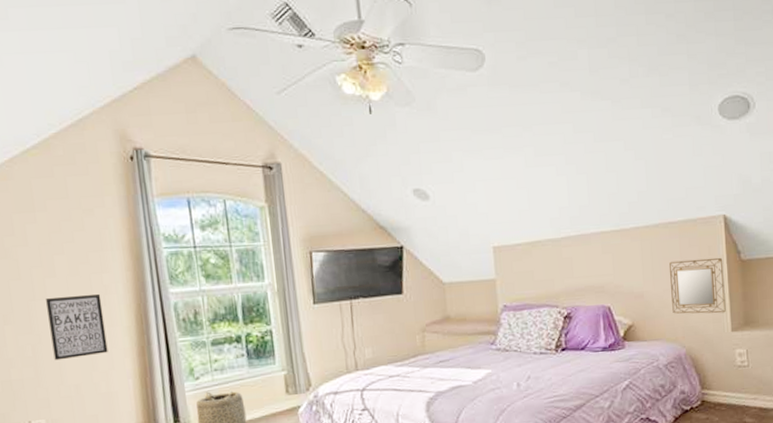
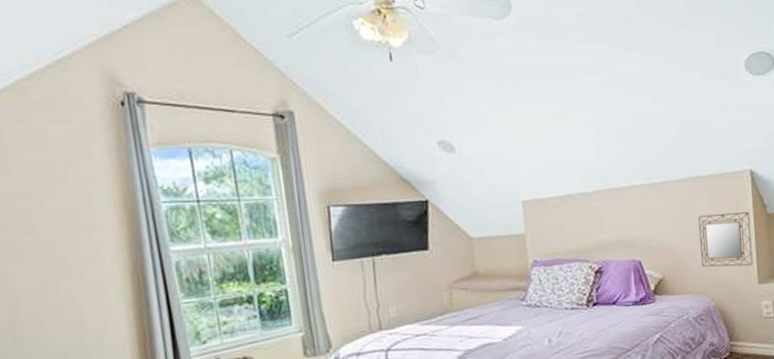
wall art: present [45,294,108,361] -> none [23,253,101,327]

